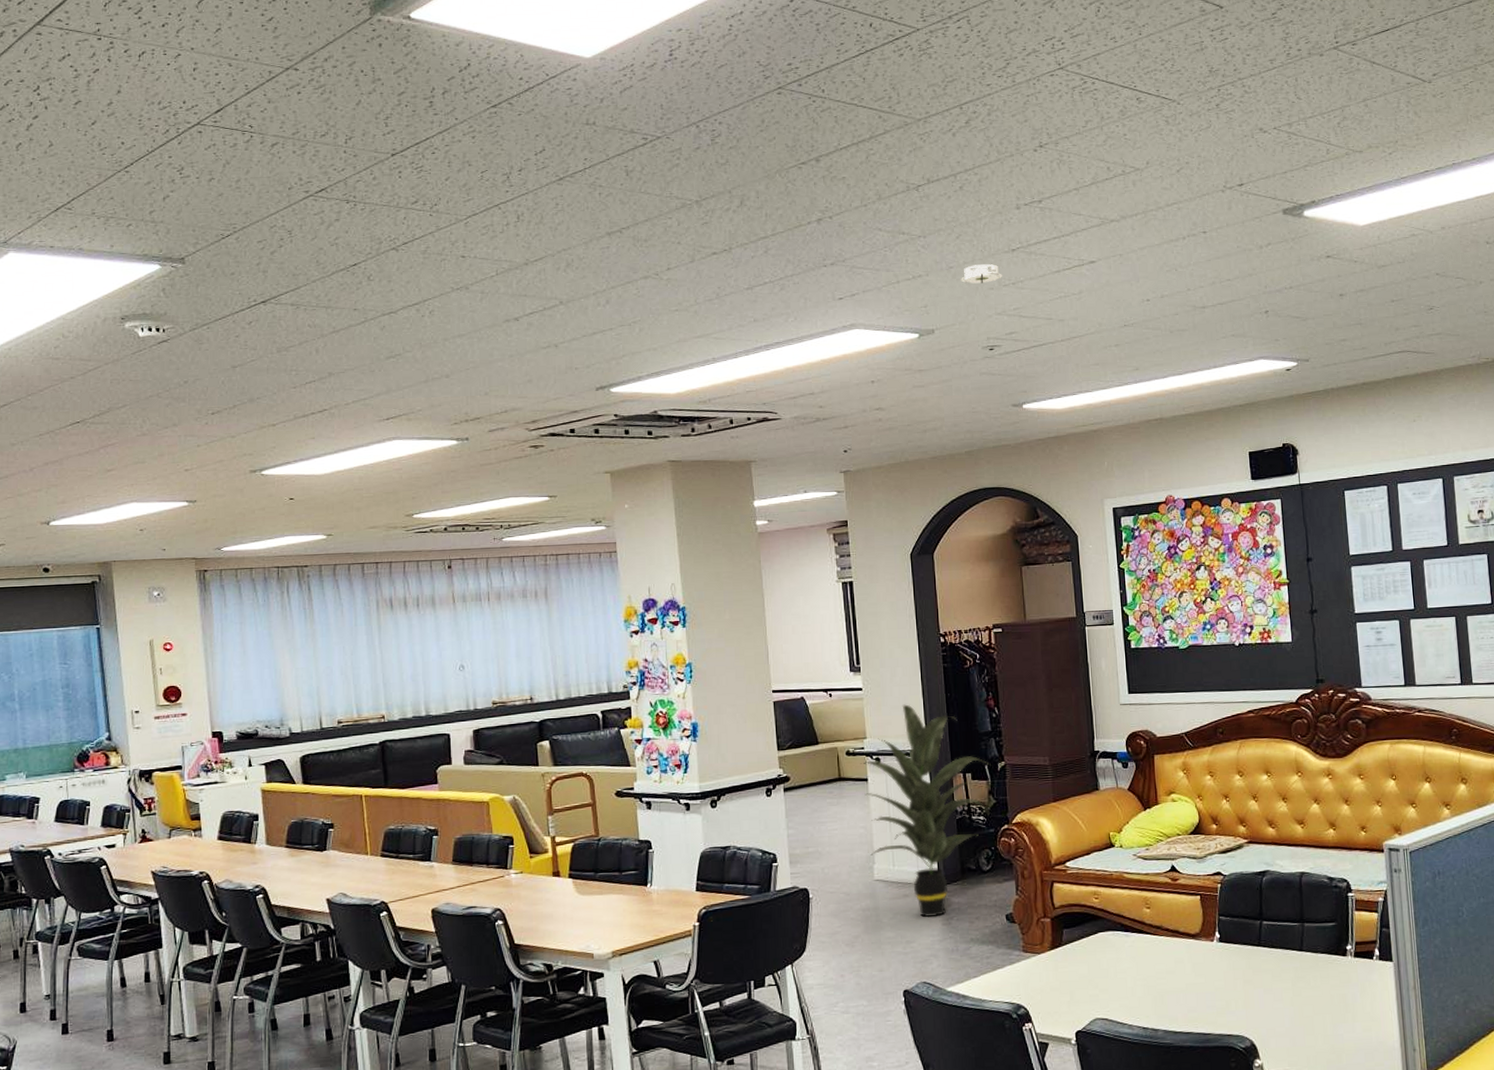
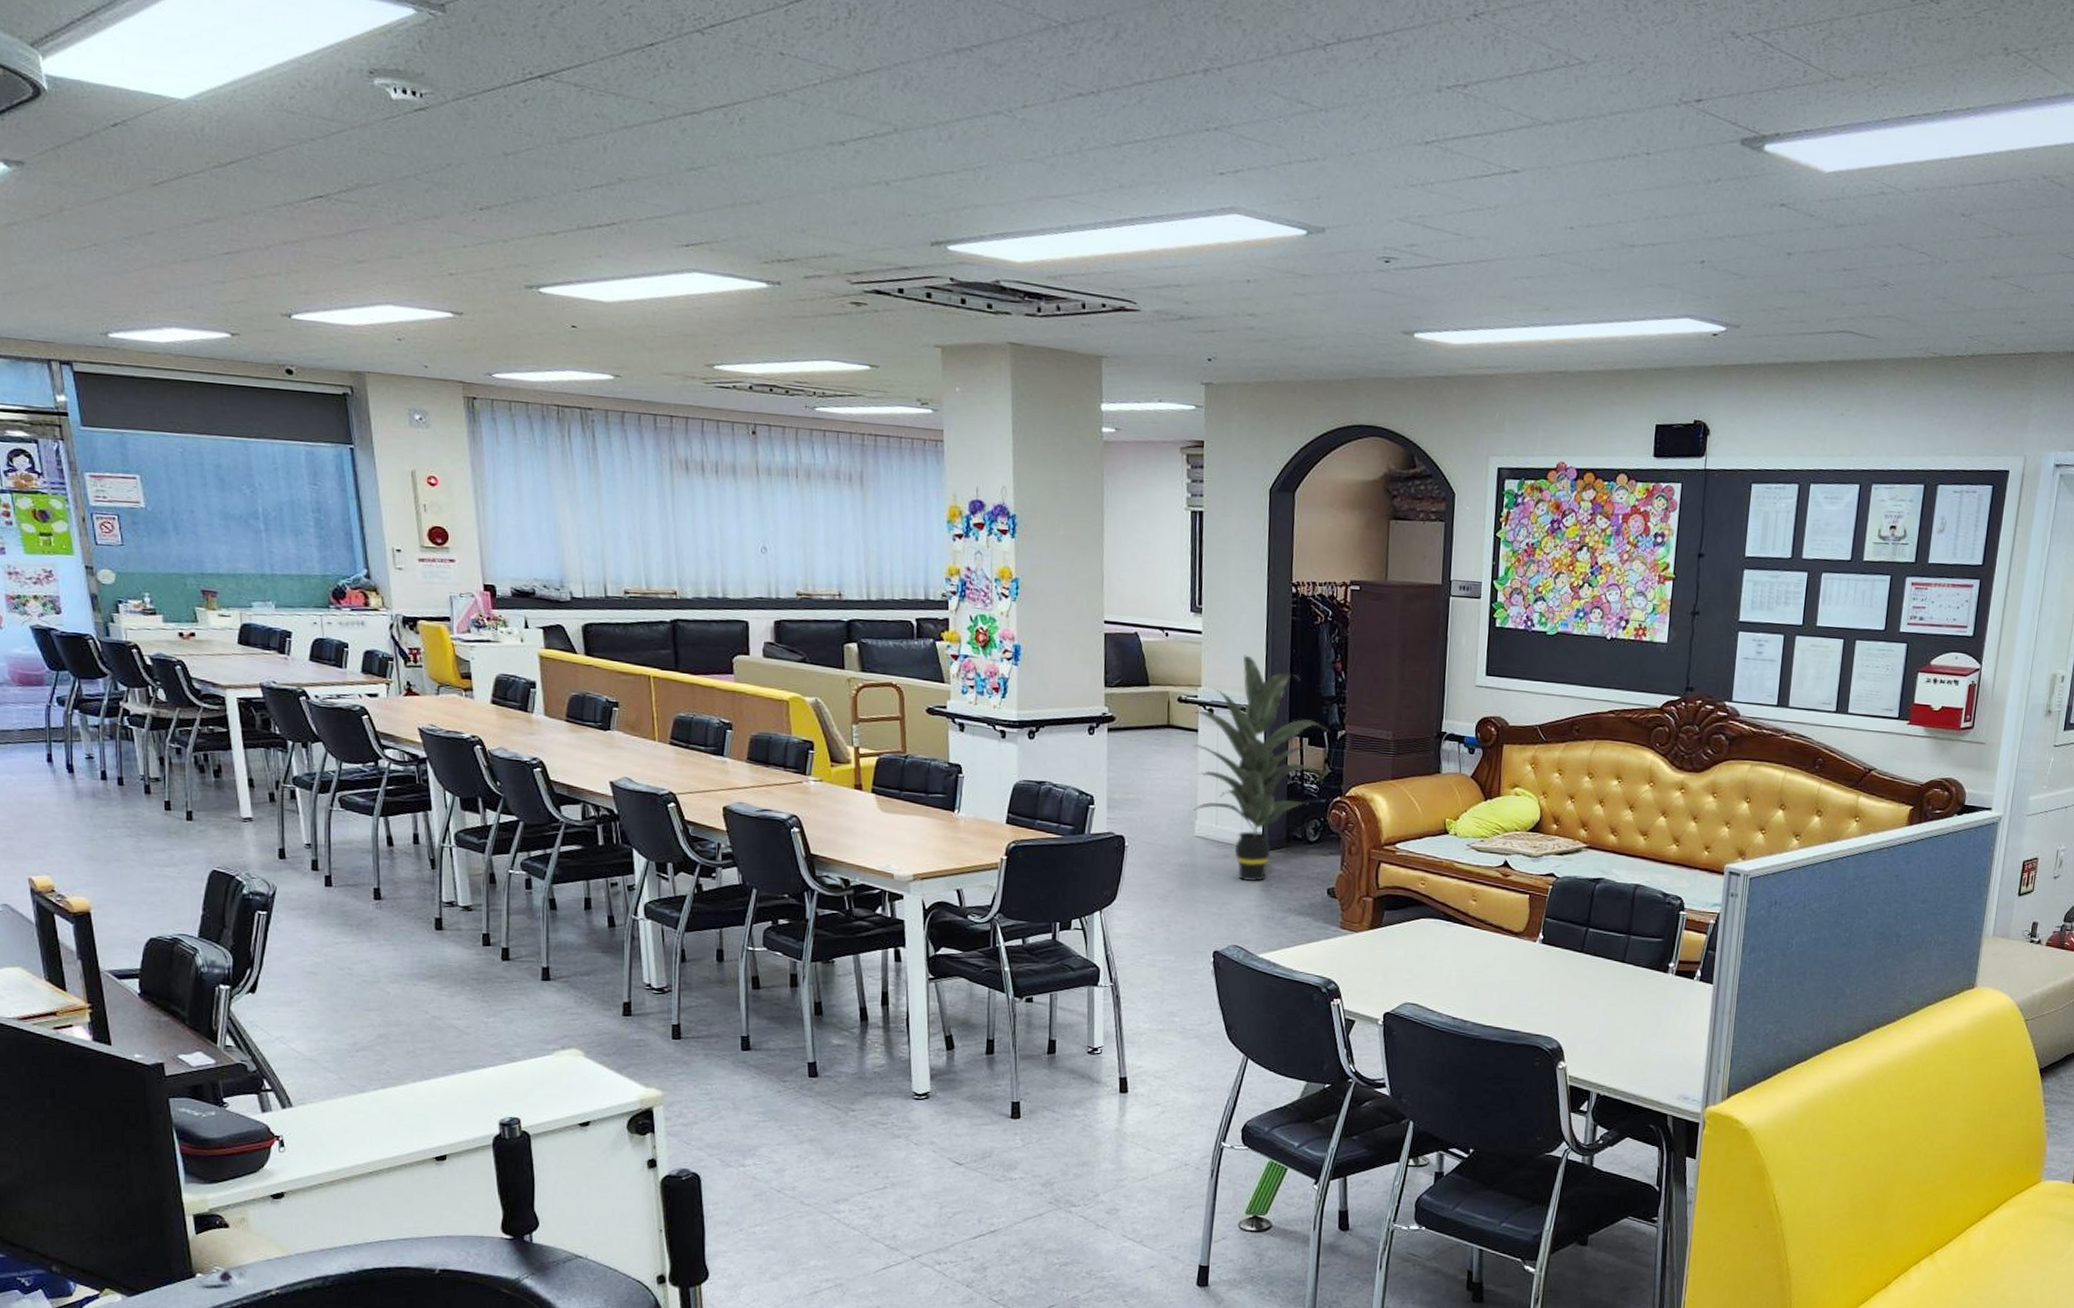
smoke detector: present [960,264,1002,285] -> none [1361,154,1410,179]

